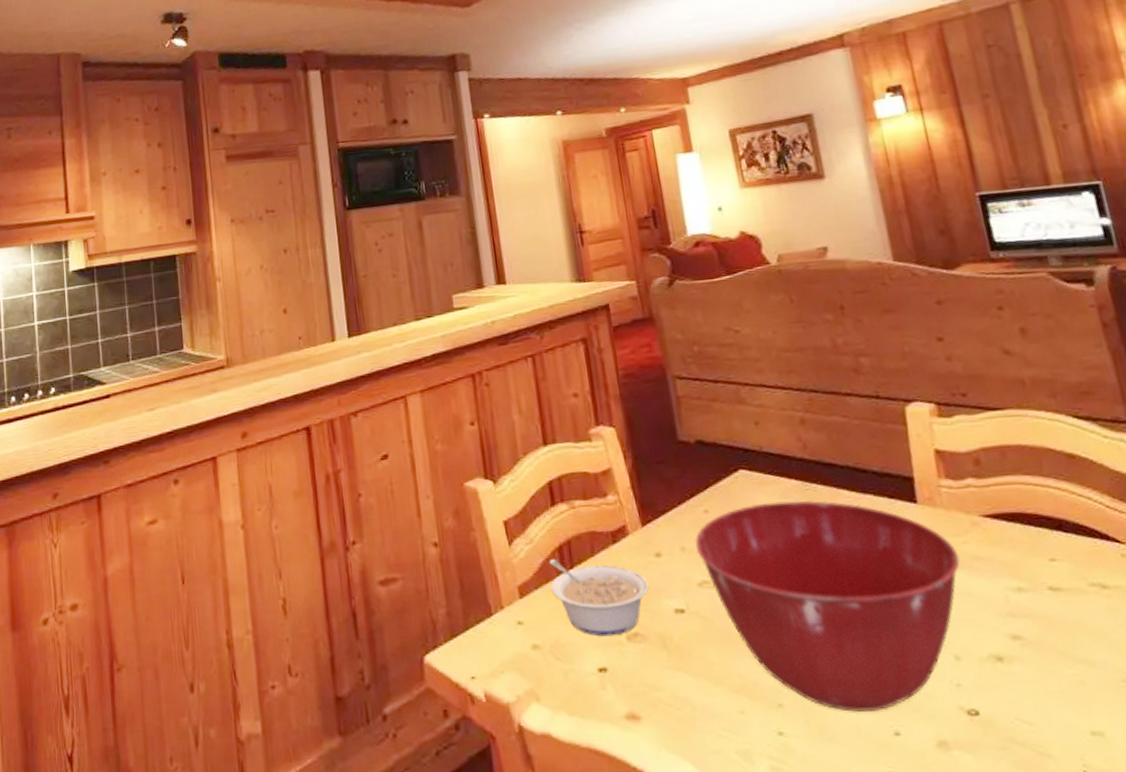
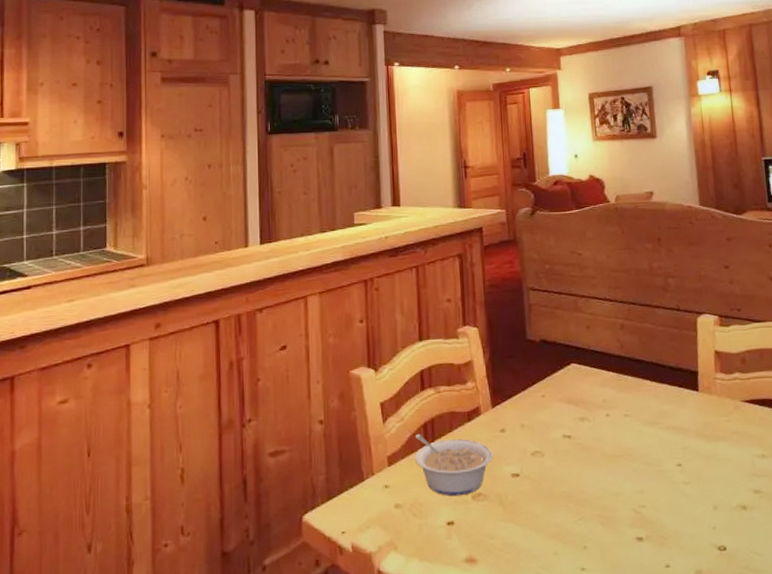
mixing bowl: present [695,500,960,712] -> none [533,388,724,551]

